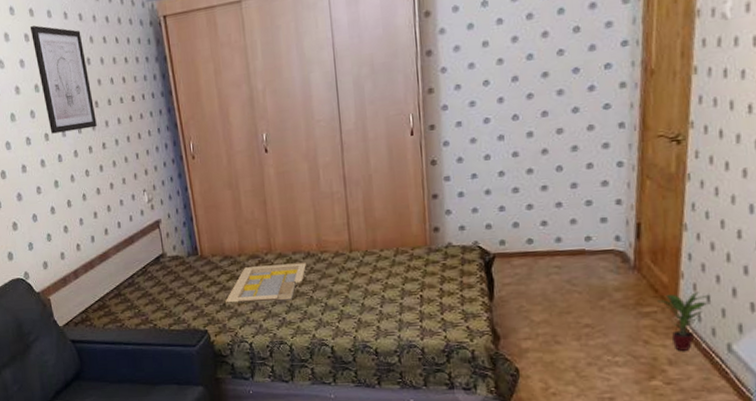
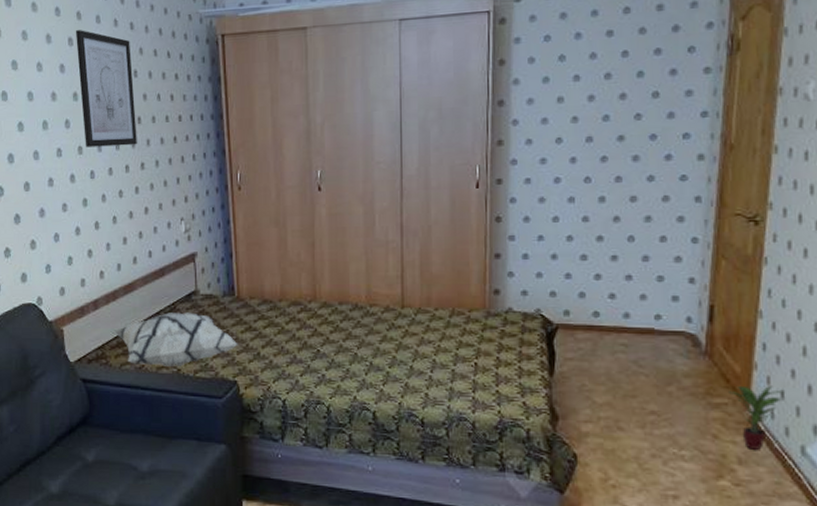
decorative pillow: none [95,273,205,324] -> present [114,312,238,367]
serving tray: present [225,262,306,304] -> none [260,314,353,355]

